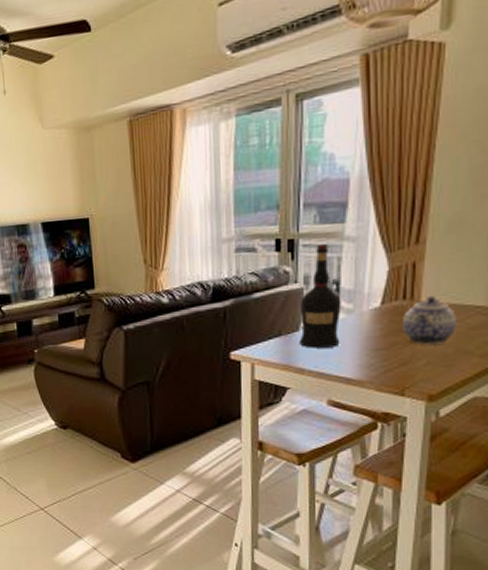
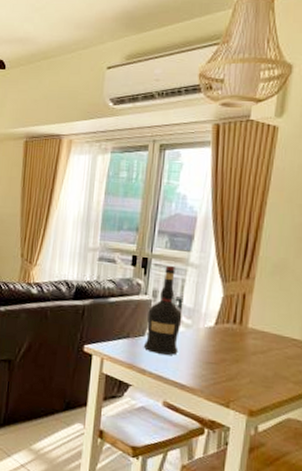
teapot: present [401,295,458,345] -> none [230,323,277,367]

